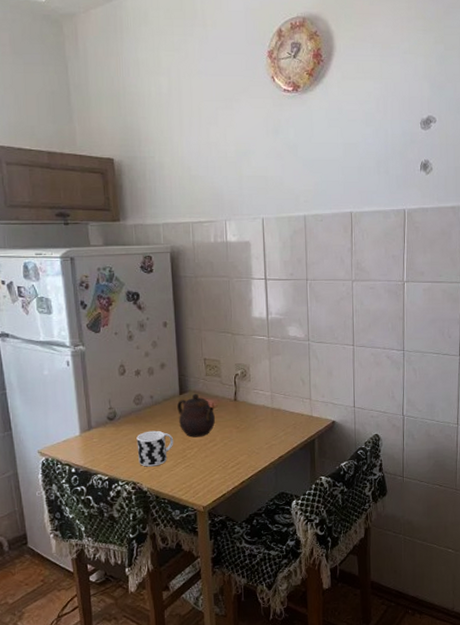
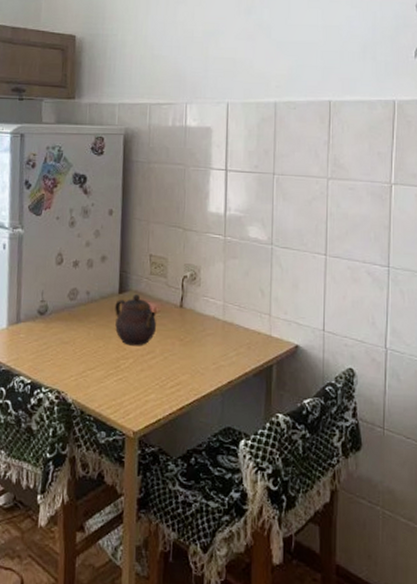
cup: present [136,430,174,467] -> none [66,332,108,375]

